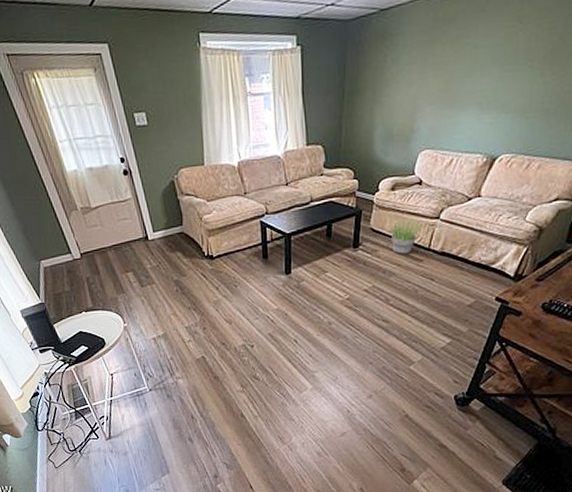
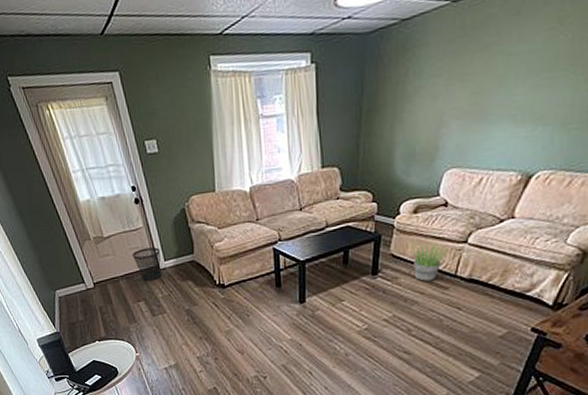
wastebasket: none [121,218,151,251] -> present [132,247,162,281]

